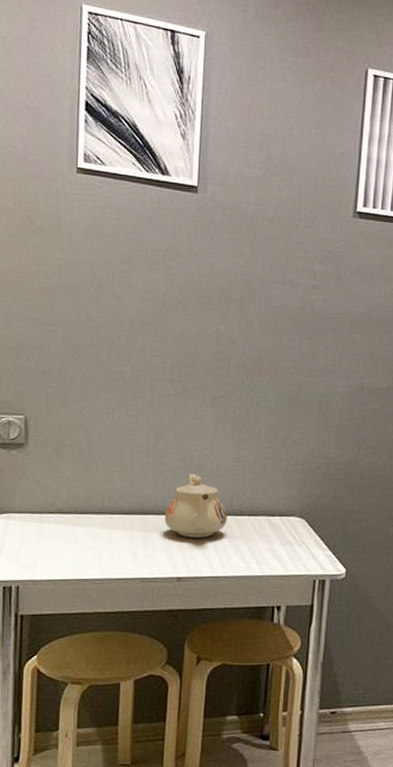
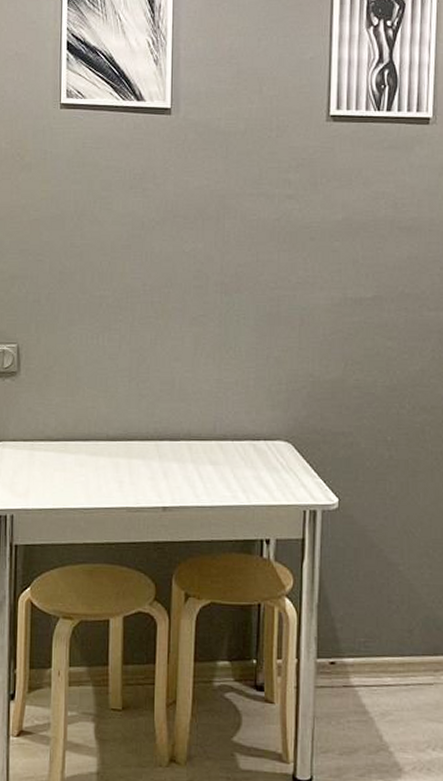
teapot: present [164,473,227,538] -> none [148,397,211,465]

